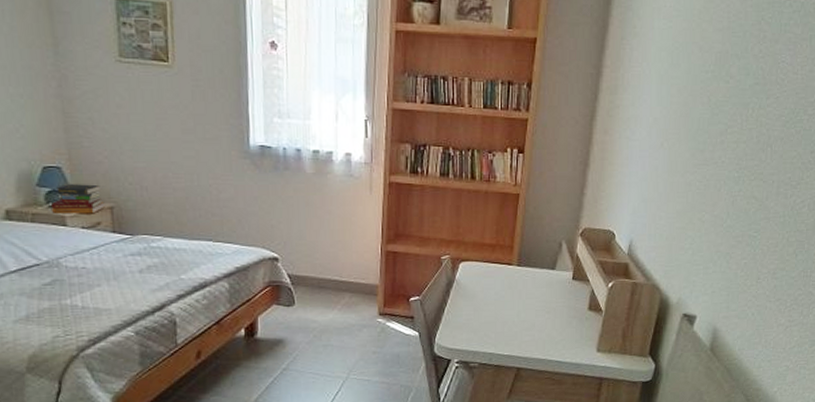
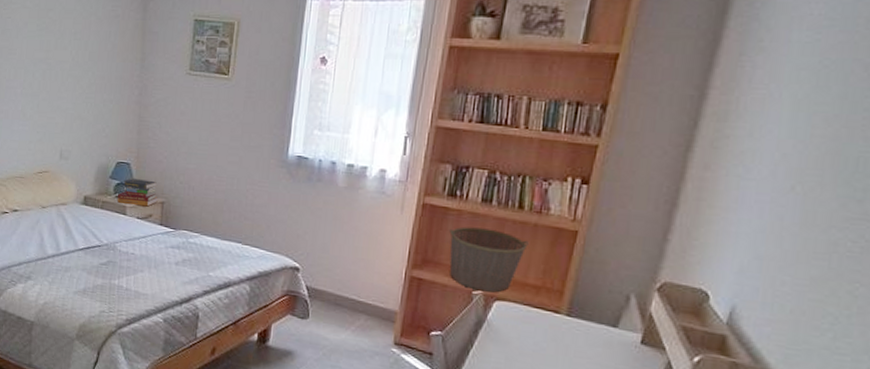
basket: none [416,200,482,256] -> present [449,227,528,293]

